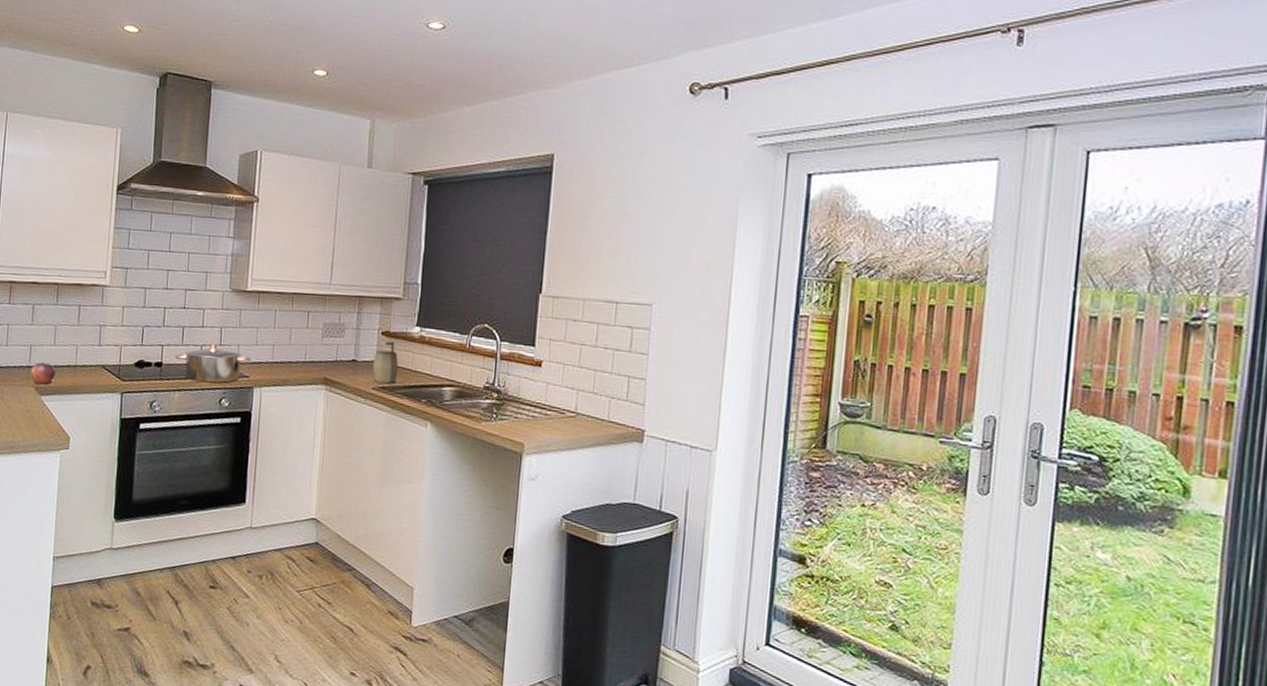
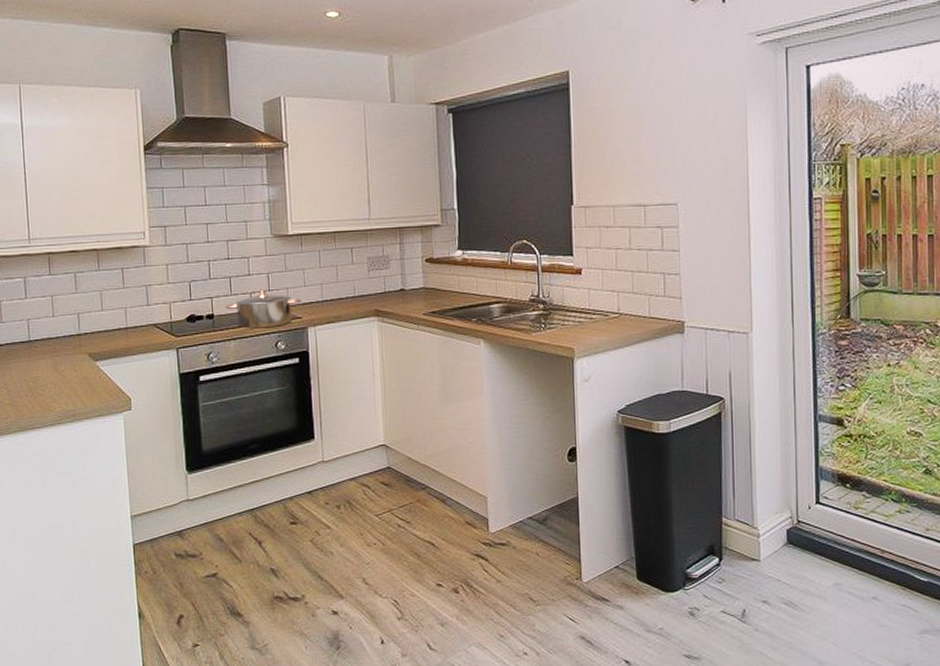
fruit: present [31,362,56,386] -> none [82,328,108,351]
soap dispenser: present [372,341,399,384] -> none [420,266,446,309]

